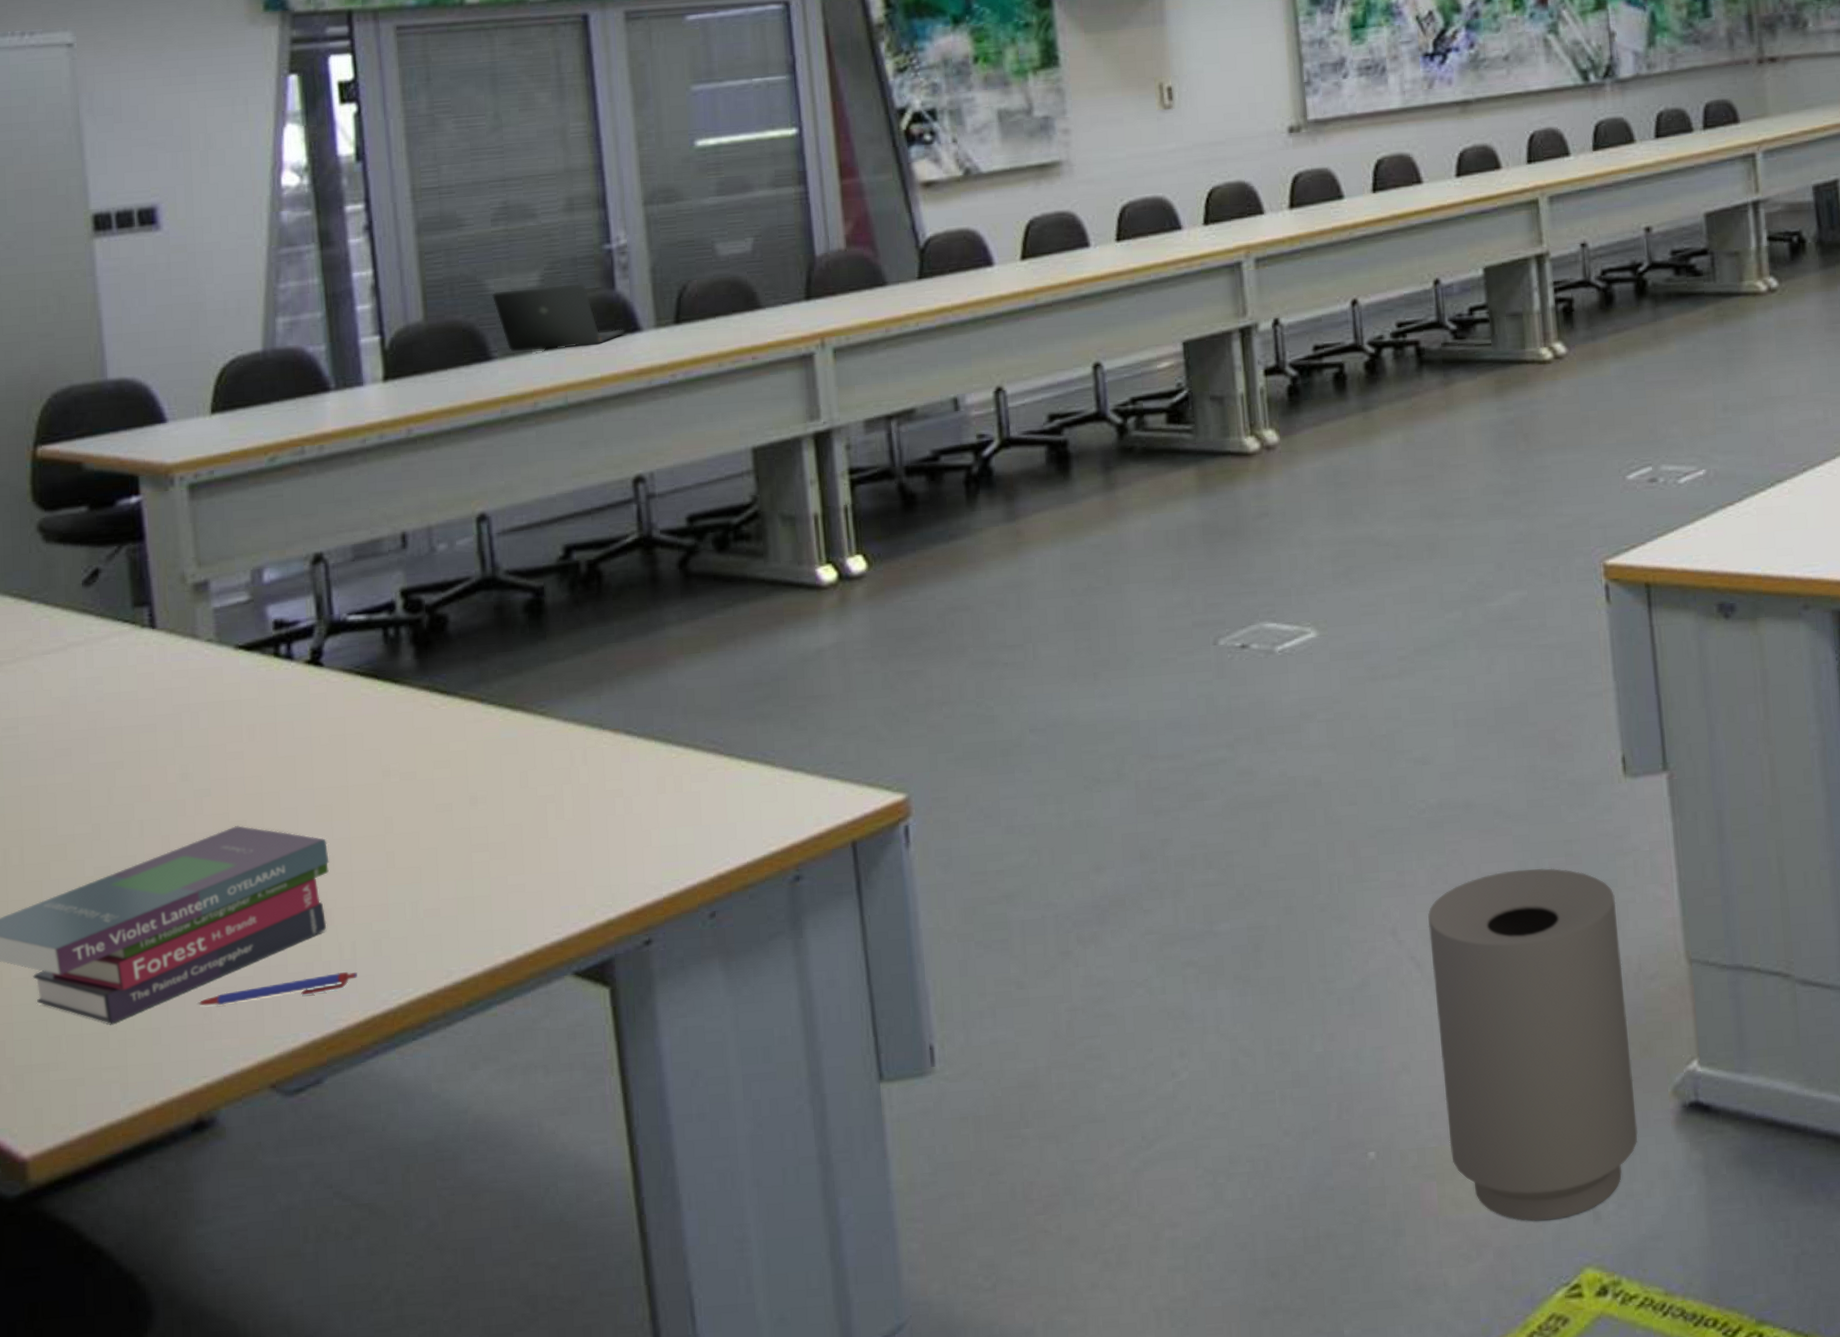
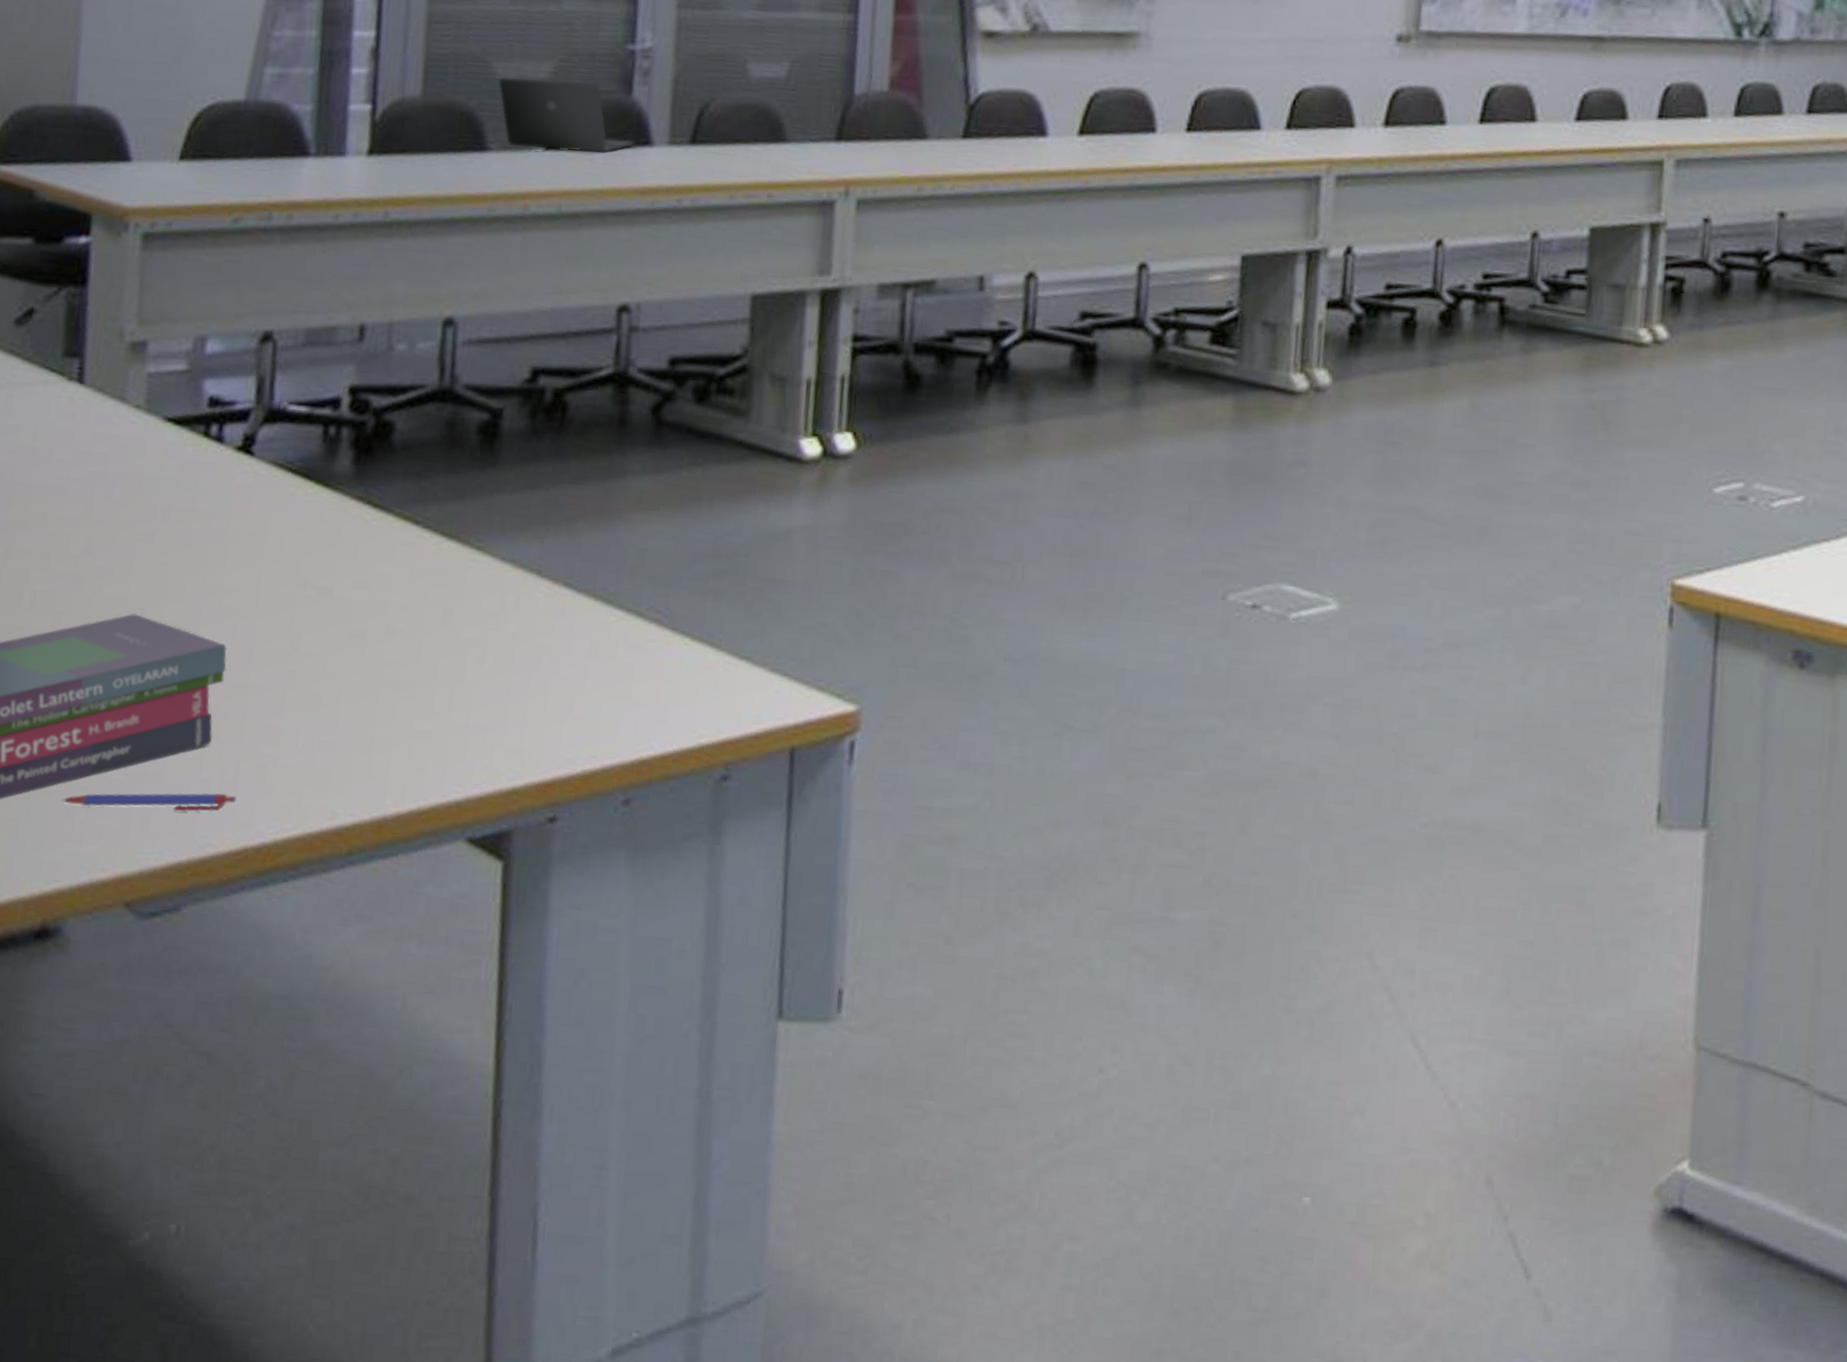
trash bin: present [1428,868,1638,1221] -> none [1395,909,1625,1311]

